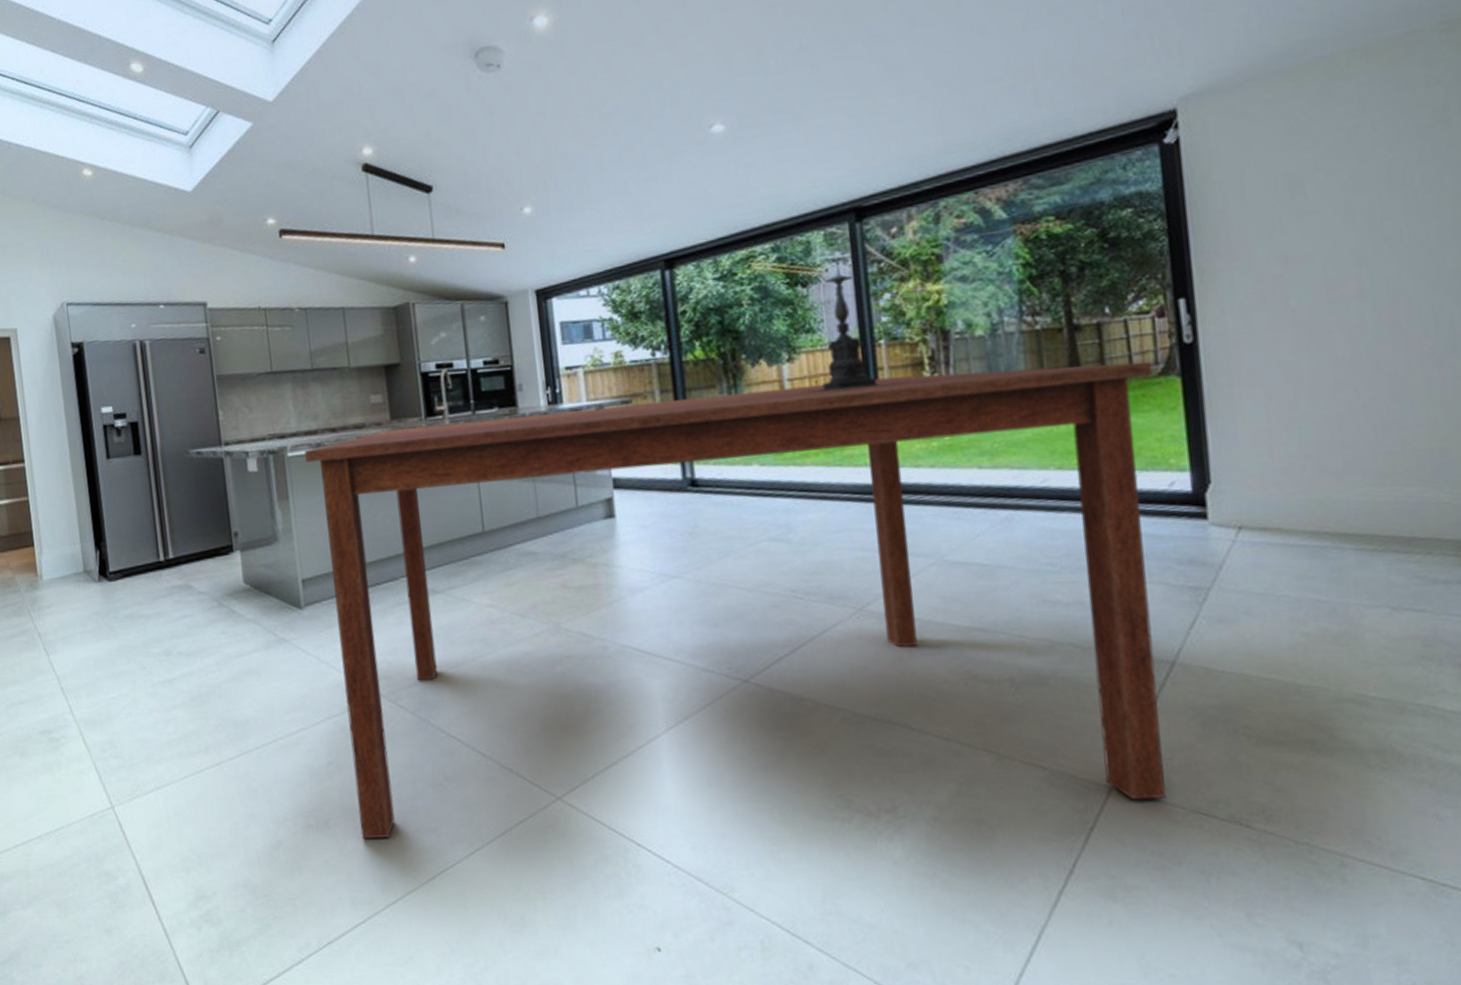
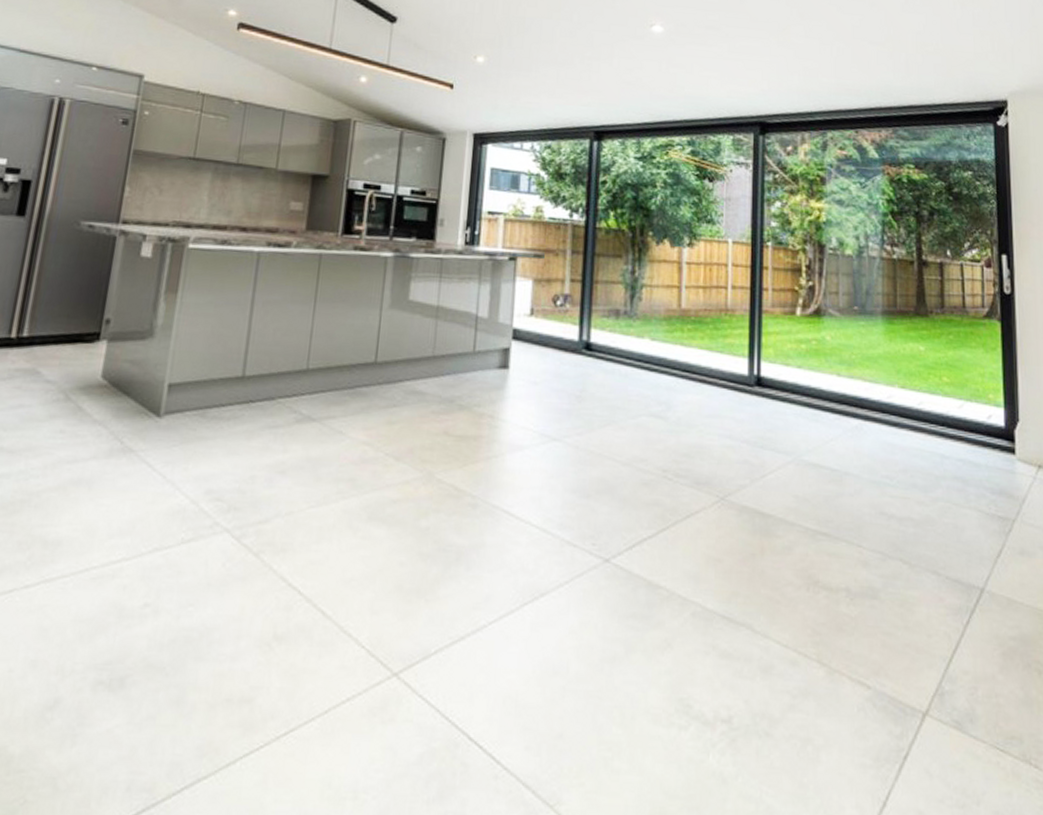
dining table: present [304,362,1166,840] -> none [160,240,980,730]
candle holder: present [799,258,896,393] -> none [694,162,777,284]

